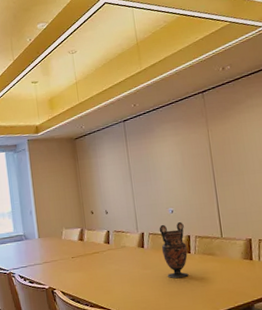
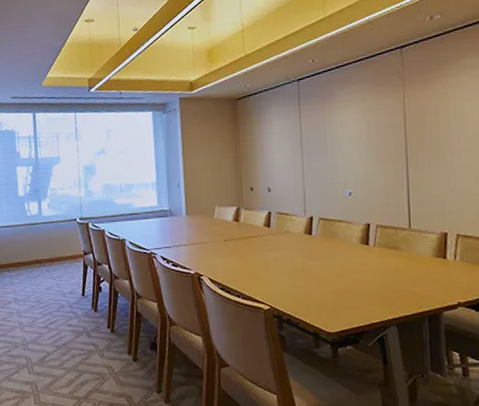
vase: present [159,222,189,279] -> none [332,207,365,274]

